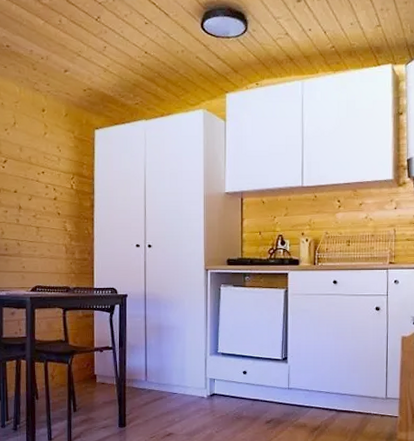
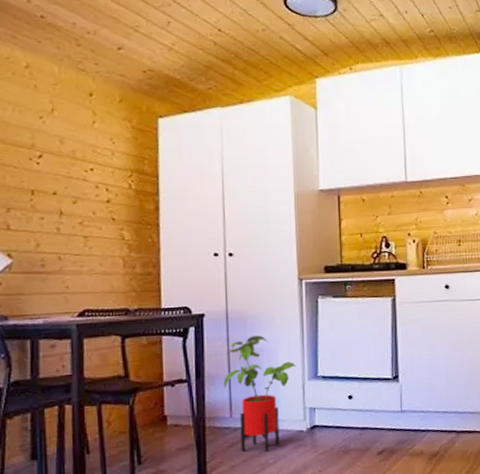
house plant: none [141,315,200,412] -> present [224,335,296,453]

